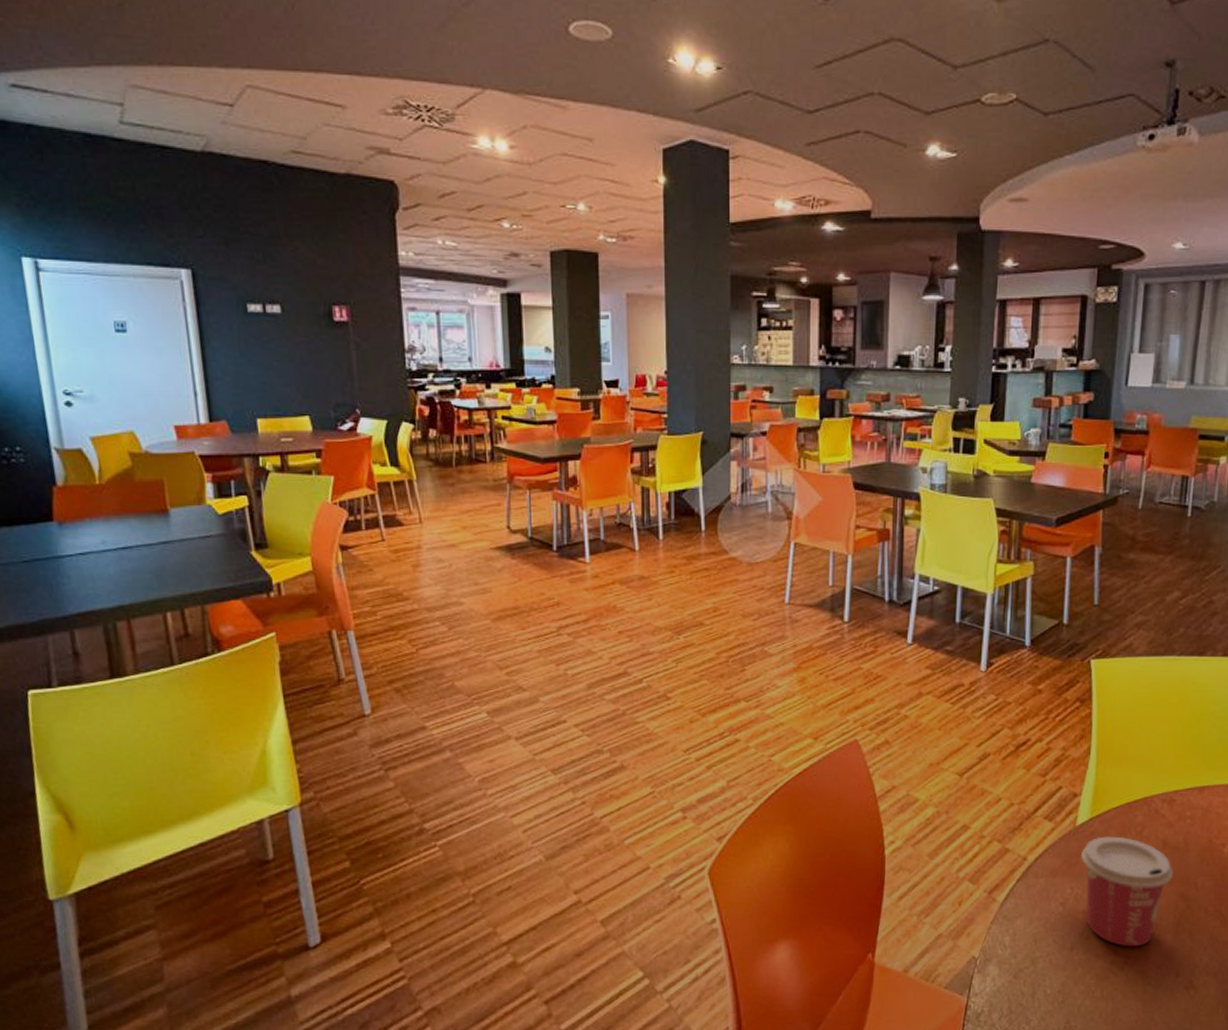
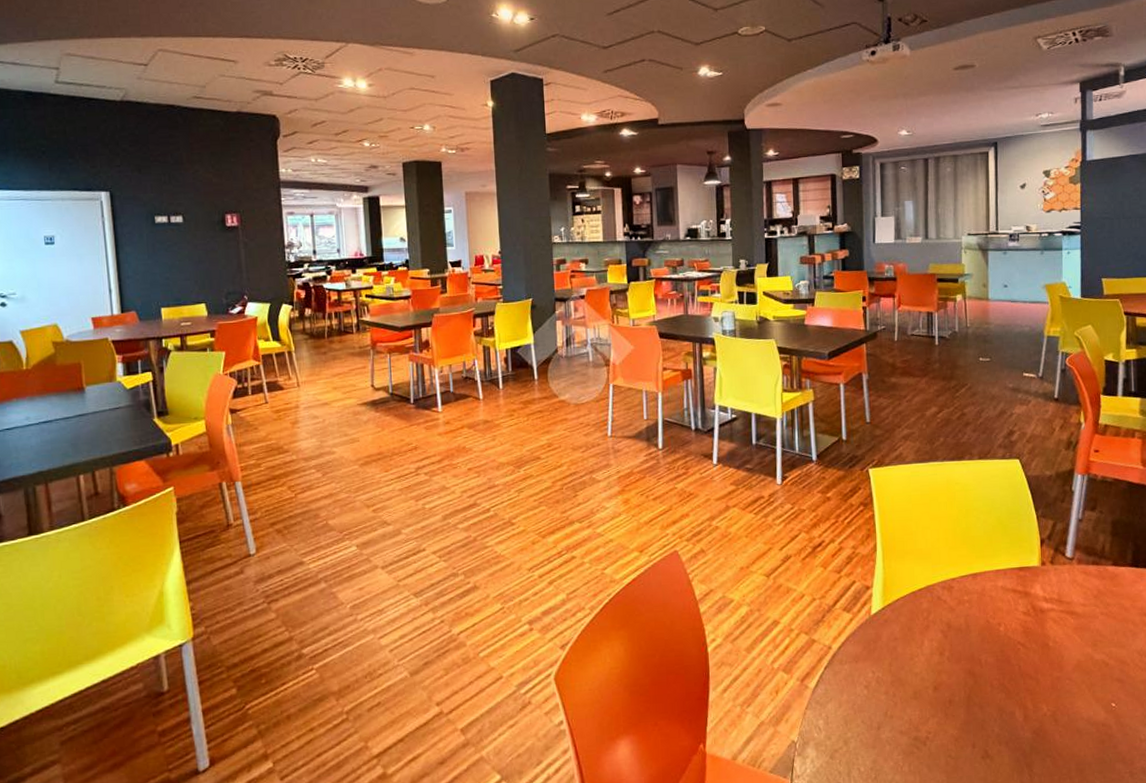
cup: present [1081,836,1173,947] -> none [878,622,959,723]

